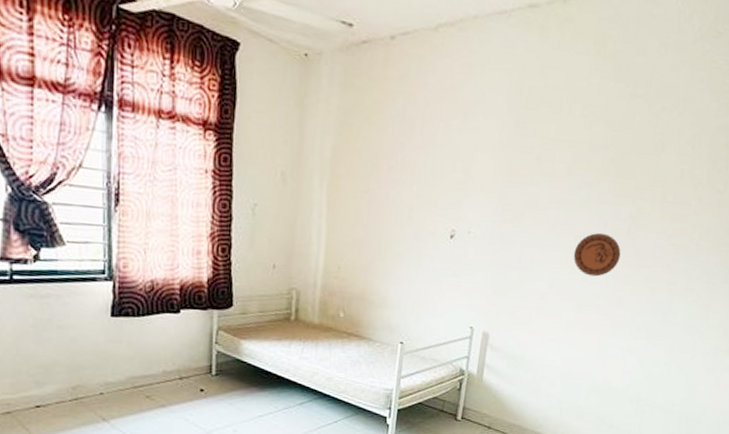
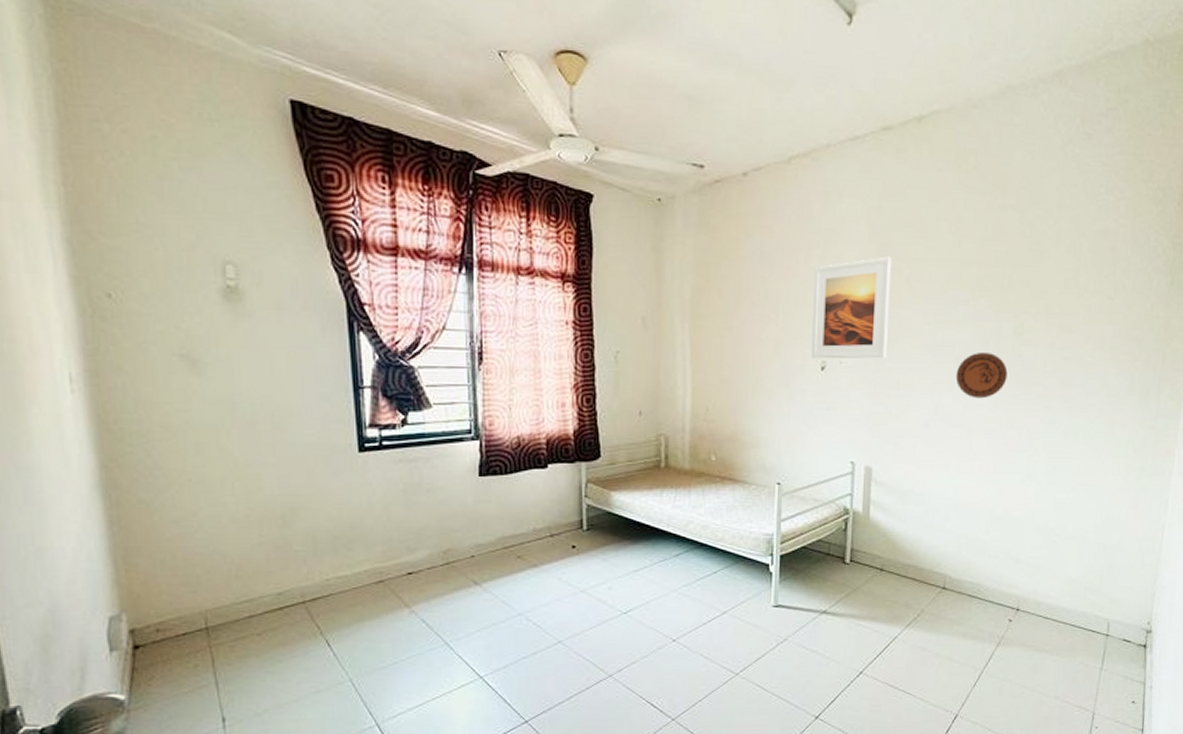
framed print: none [442,133,527,232] -> present [812,257,892,359]

